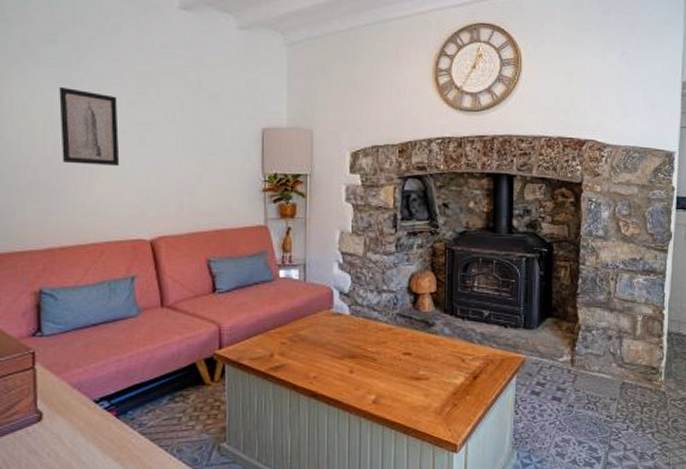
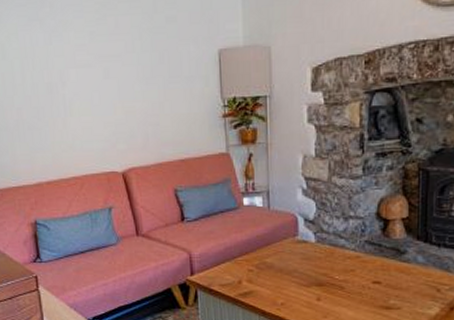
wall art: present [59,86,120,165] -> none [30,25,89,102]

